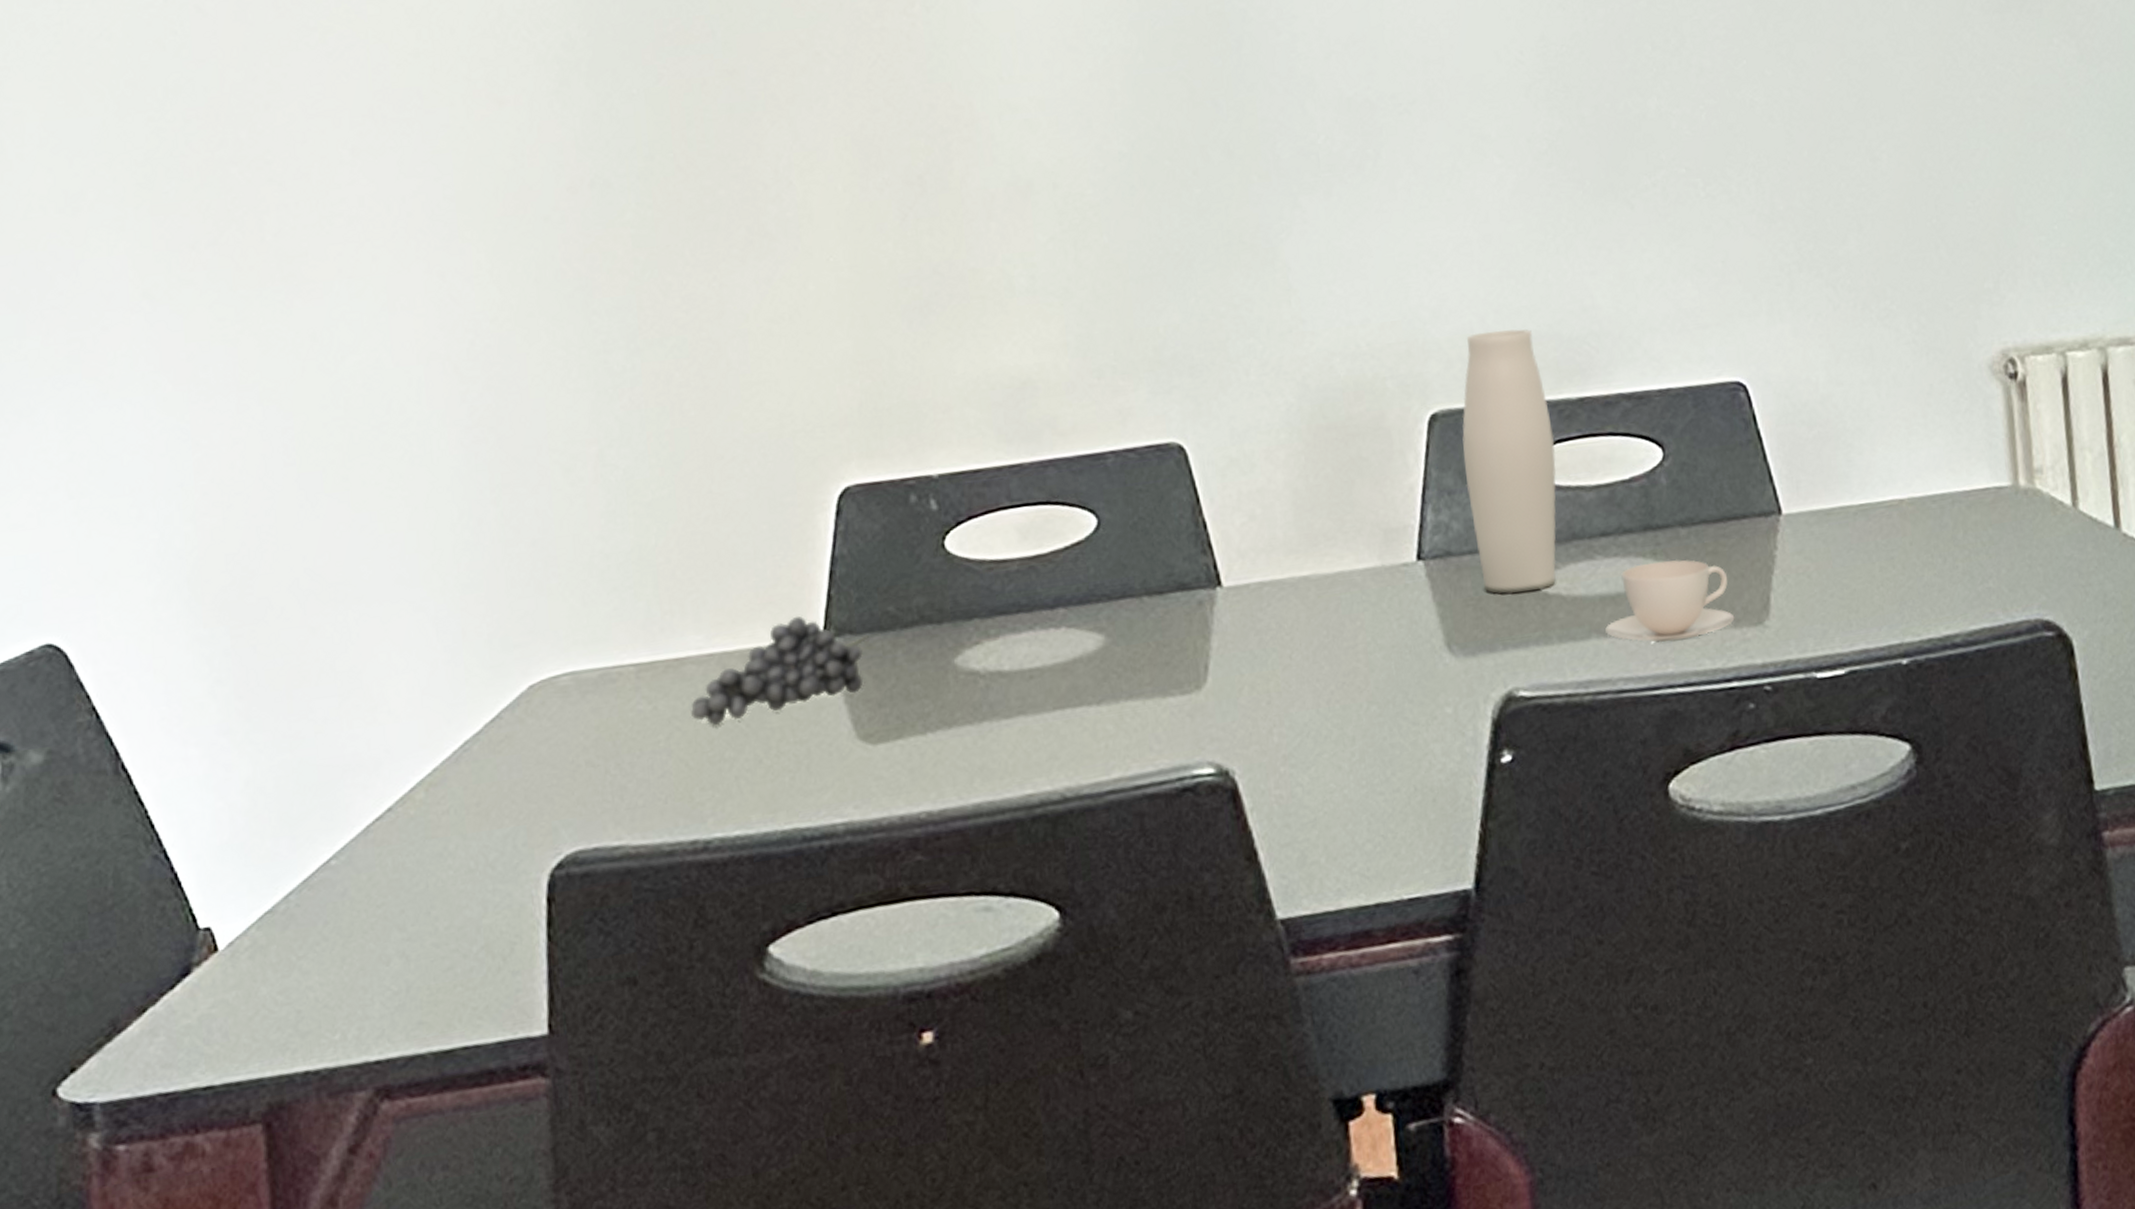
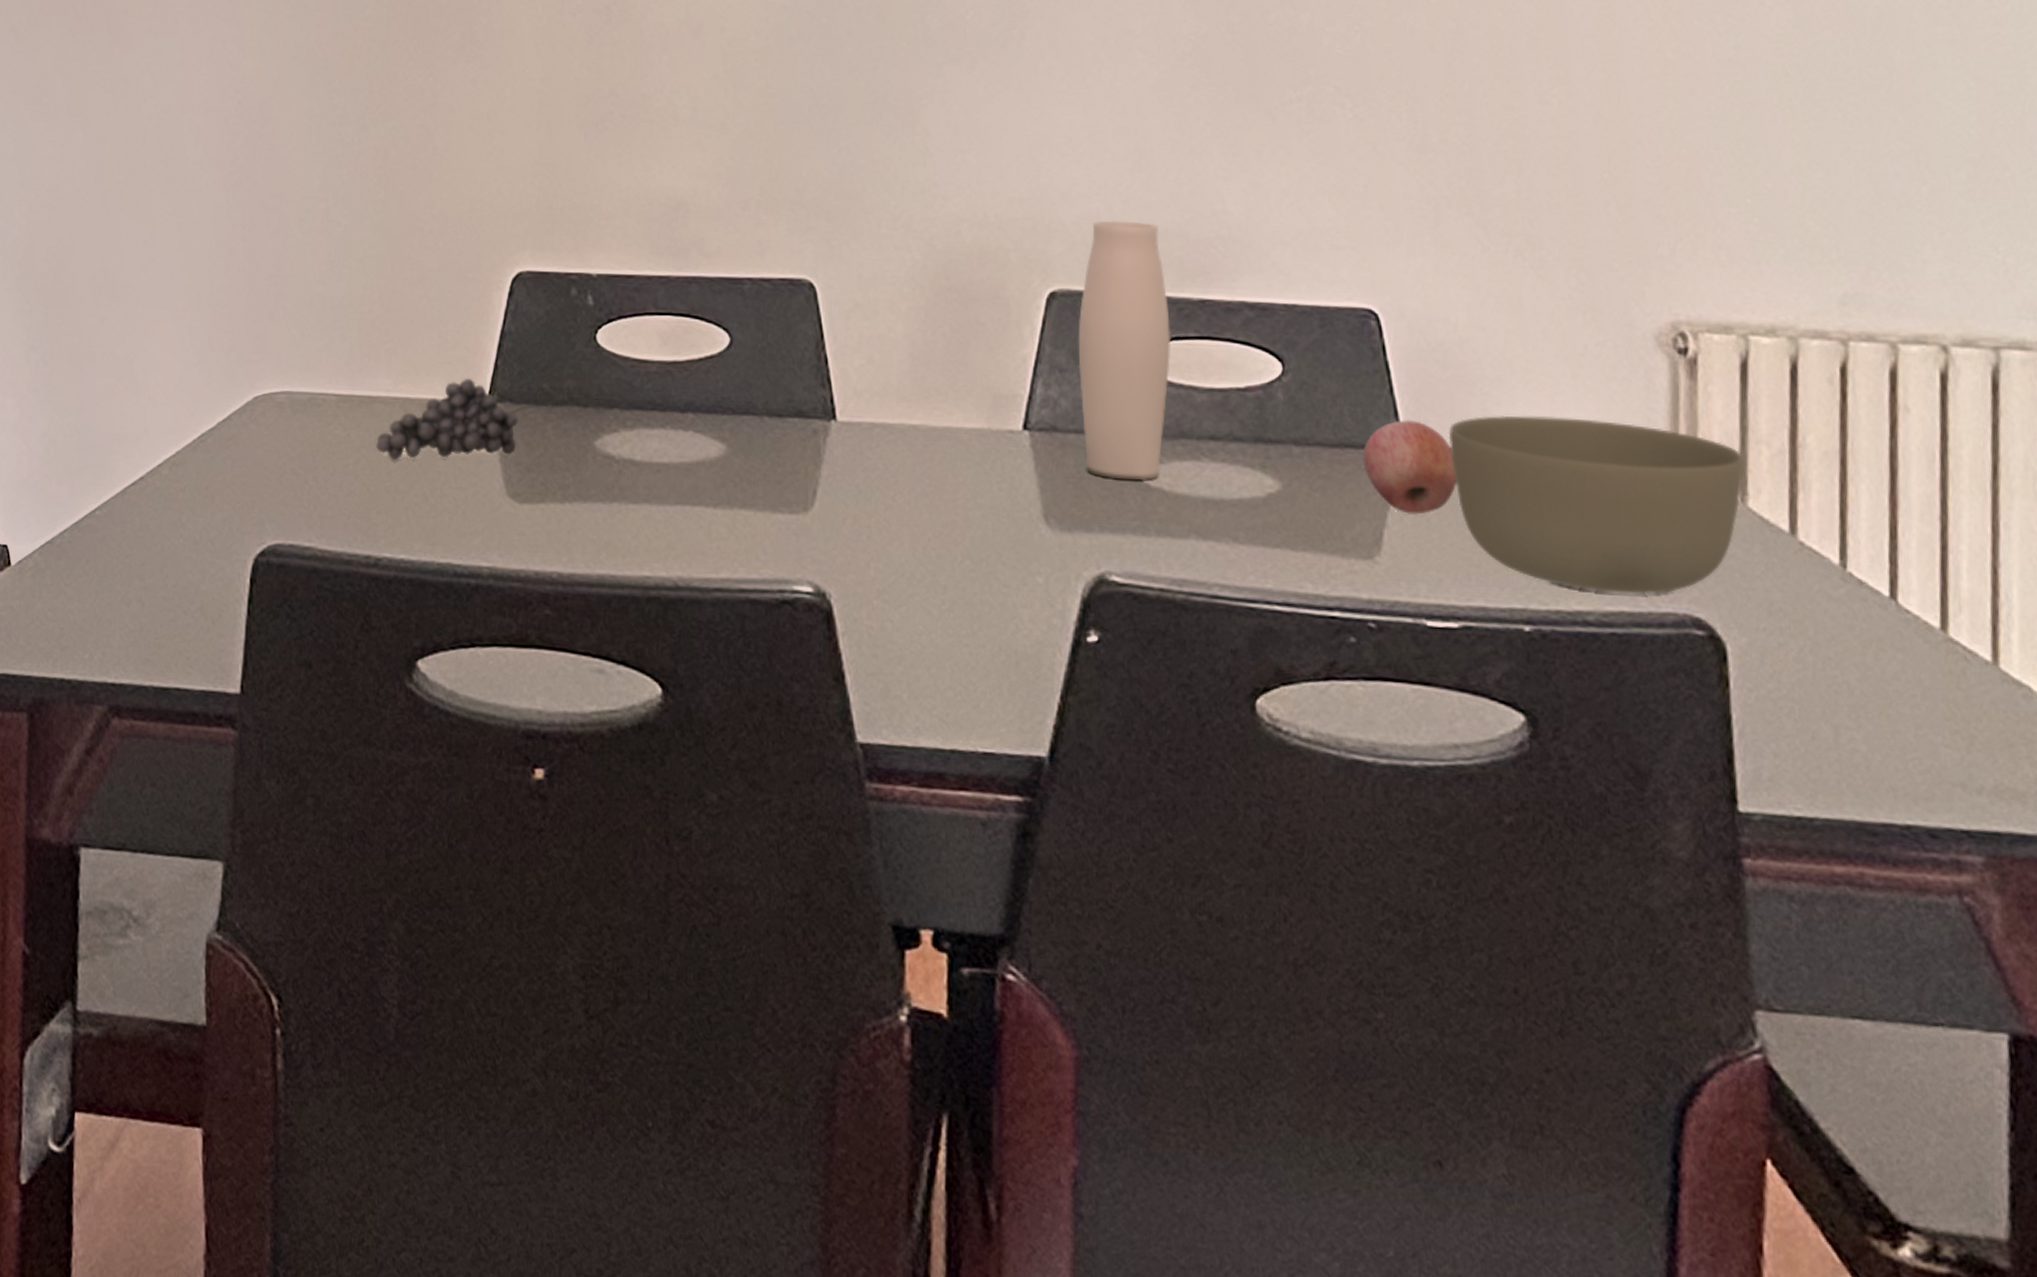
teacup: present [1605,559,1735,643] -> none [1205,474,1343,559]
fruit: none [1744,482,1832,574] -> present [1363,419,1458,515]
bowl: none [1819,451,2074,615] -> present [1448,415,1745,594]

